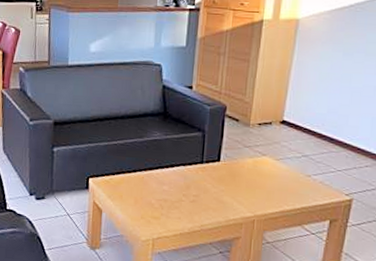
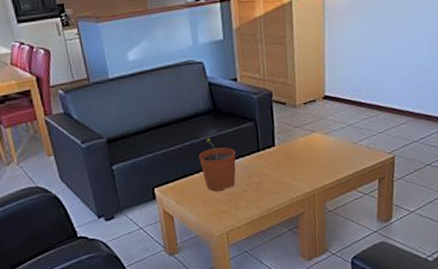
plant pot: none [139,140,178,196] -> present [199,138,236,192]

